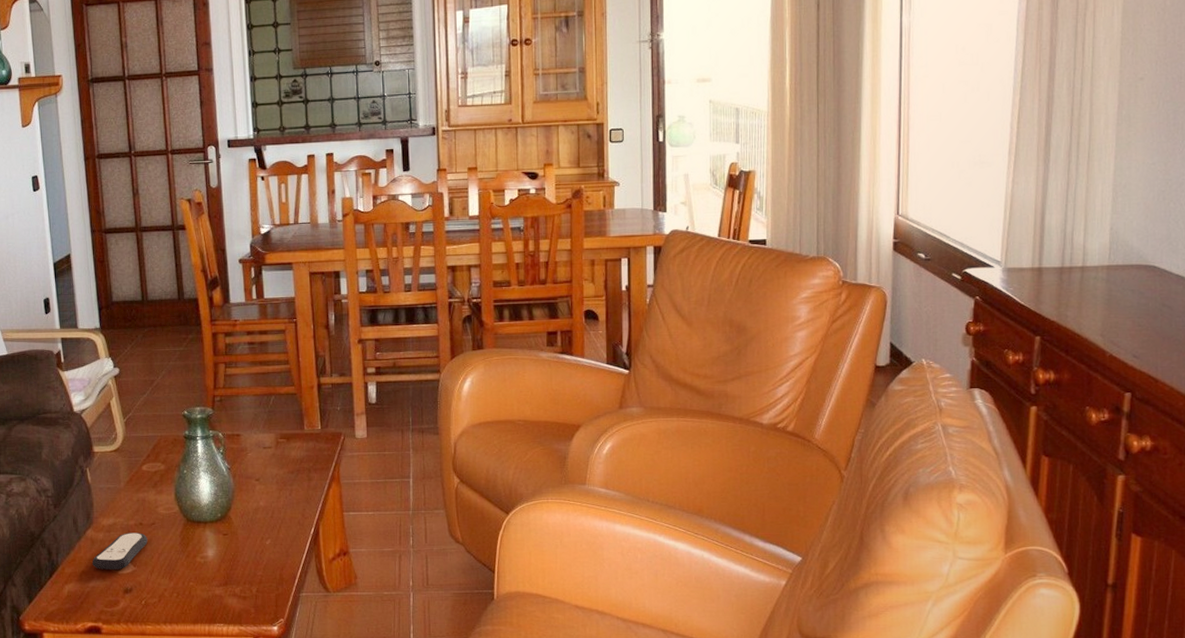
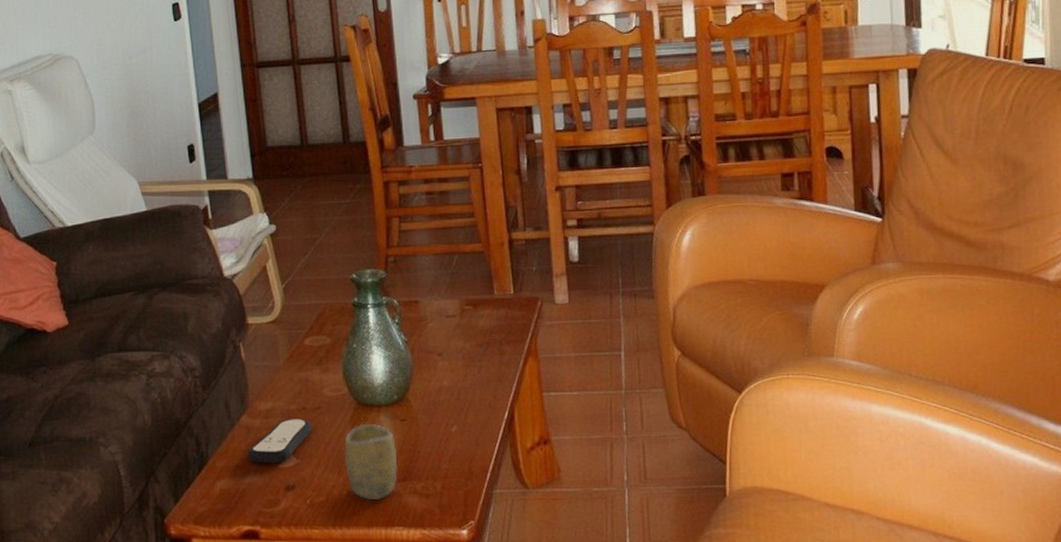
cup: none [174,537,220,602] -> present [343,423,398,501]

